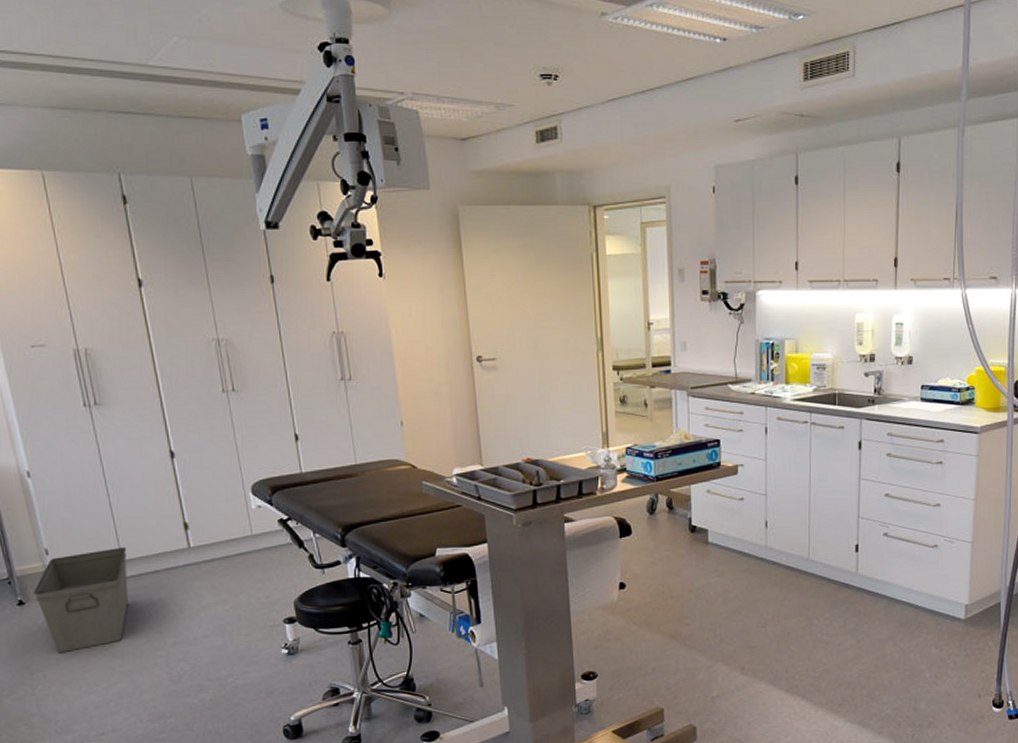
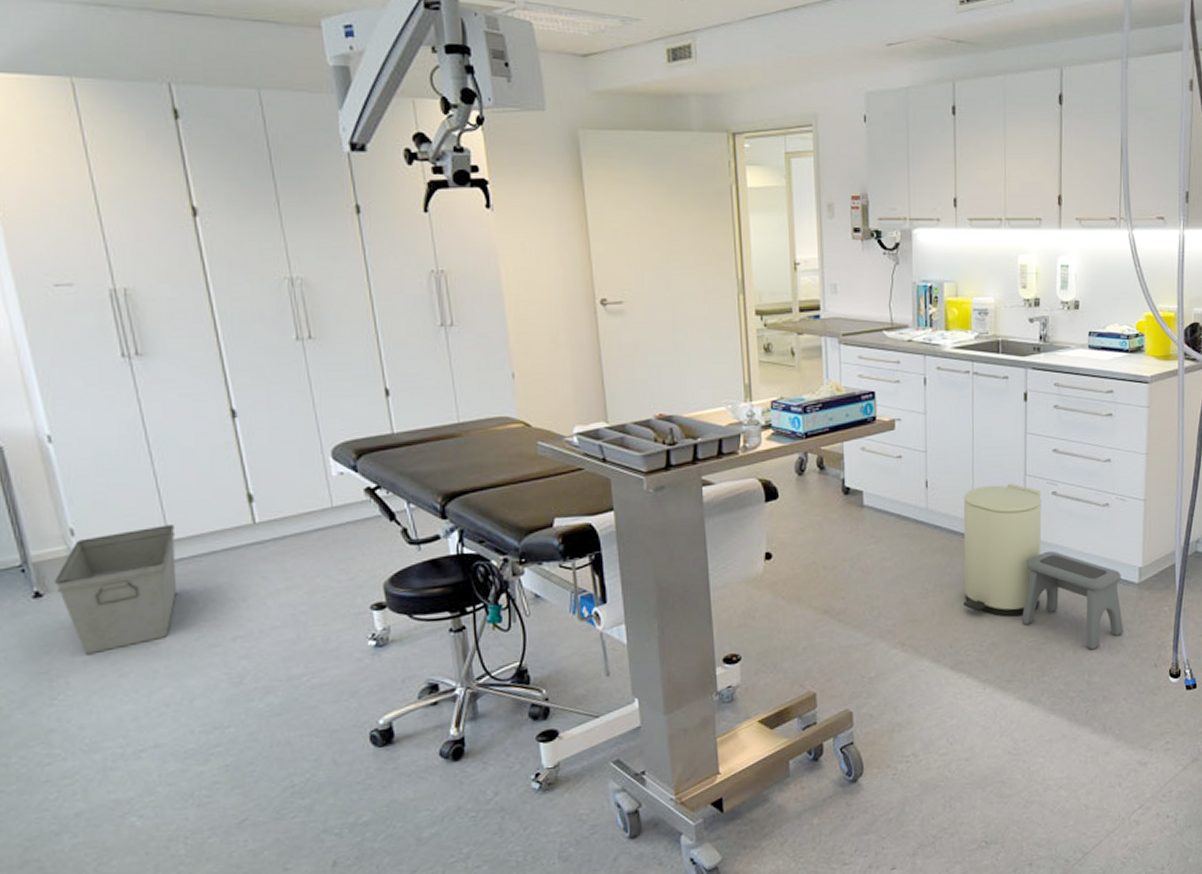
pedal bin: none [799,524,873,647] -> present [963,483,1042,617]
step stool: none [852,587,949,679] -> present [1021,551,1123,650]

